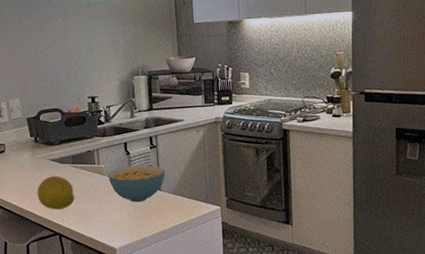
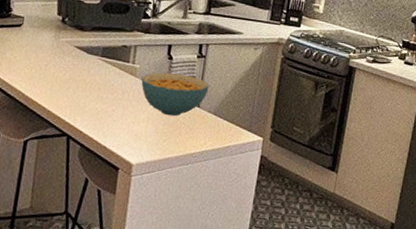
fruit: present [37,175,75,210] -> none [50,65,97,107]

